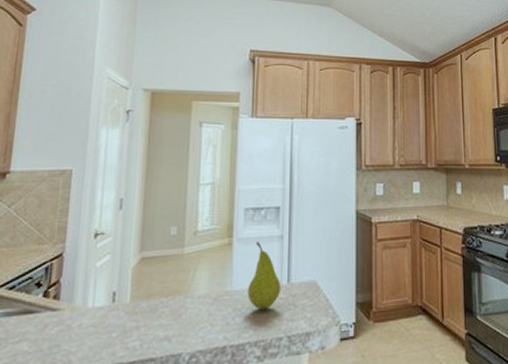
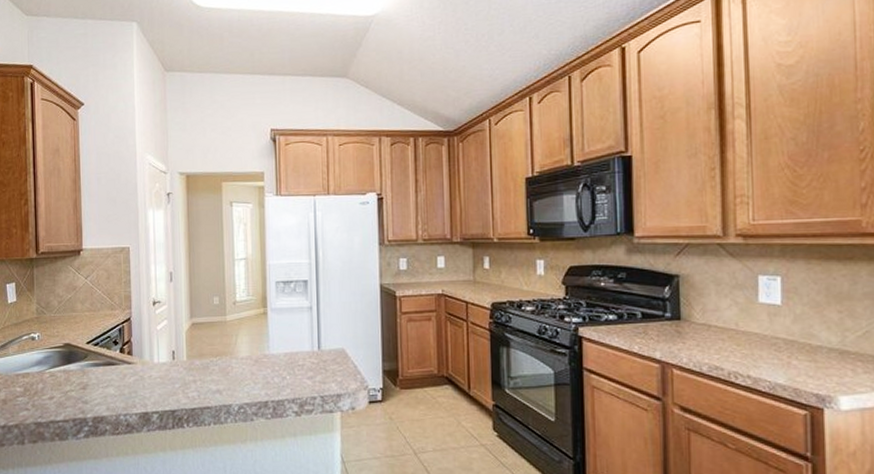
fruit: present [247,241,281,310] -> none [283,312,313,373]

